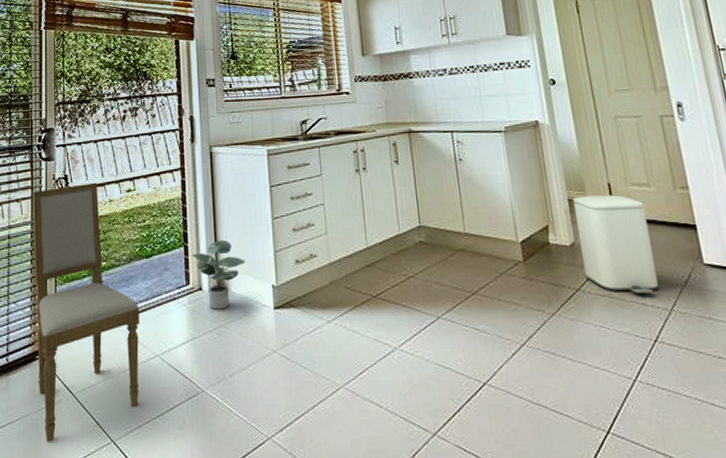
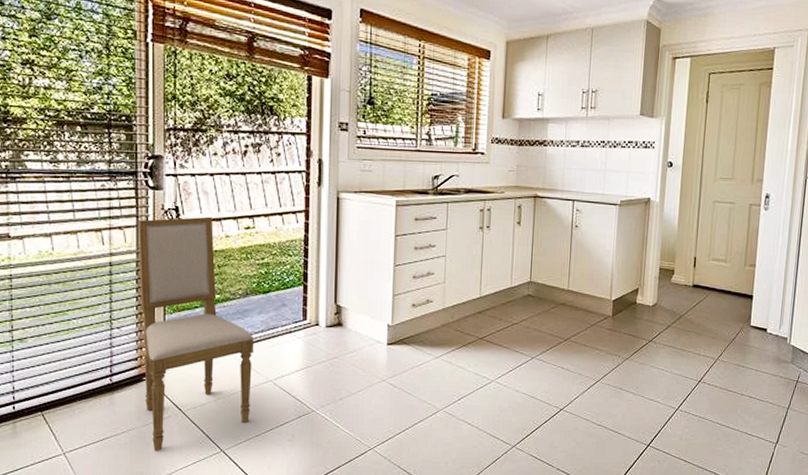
potted plant: present [192,239,245,310] -> none [311,281,364,343]
pedal bin: present [572,195,659,293] -> none [658,266,718,346]

